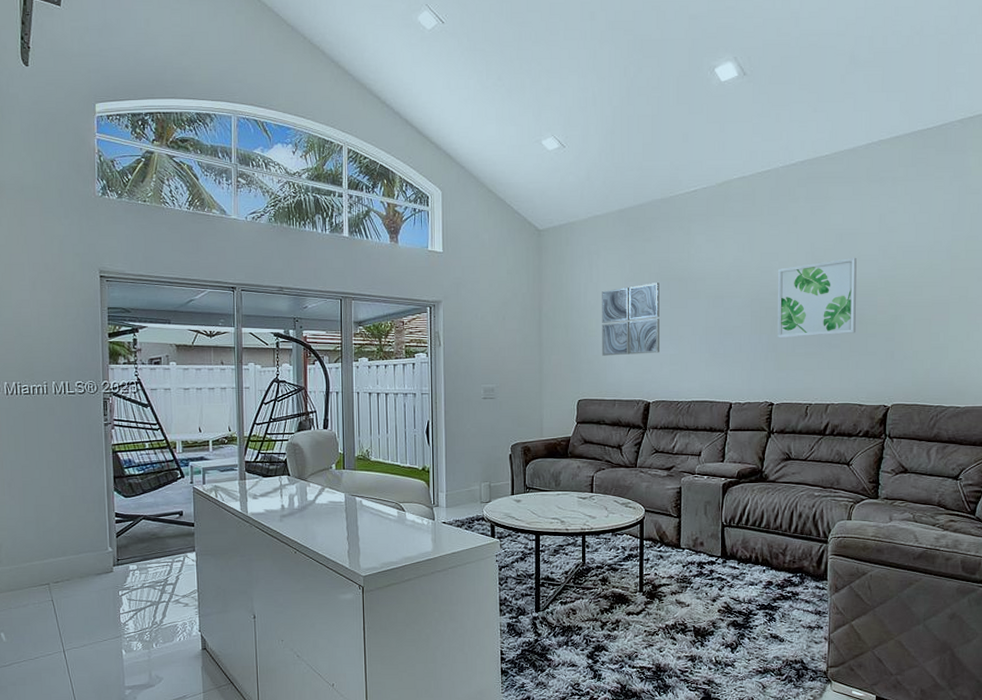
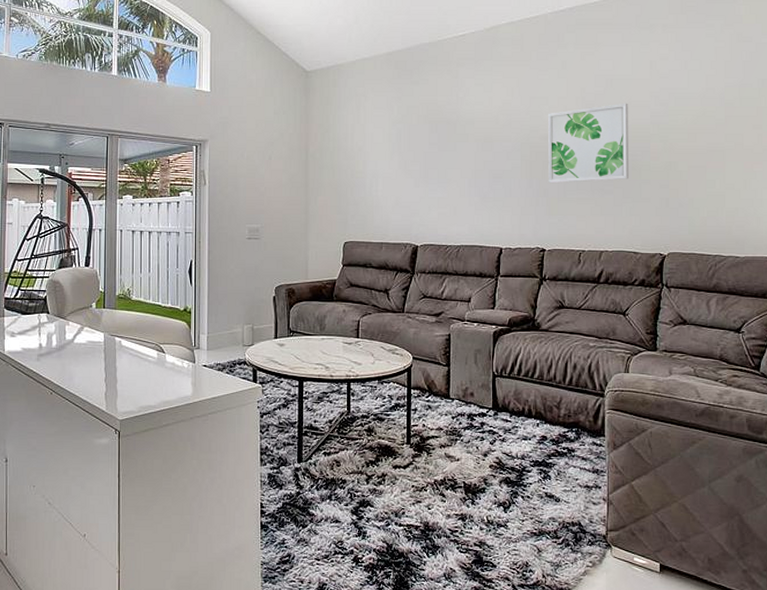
wall art: present [602,283,659,356] -> none [369,125,427,198]

